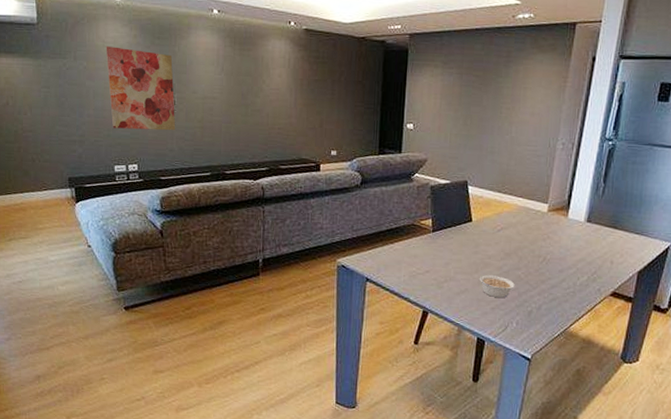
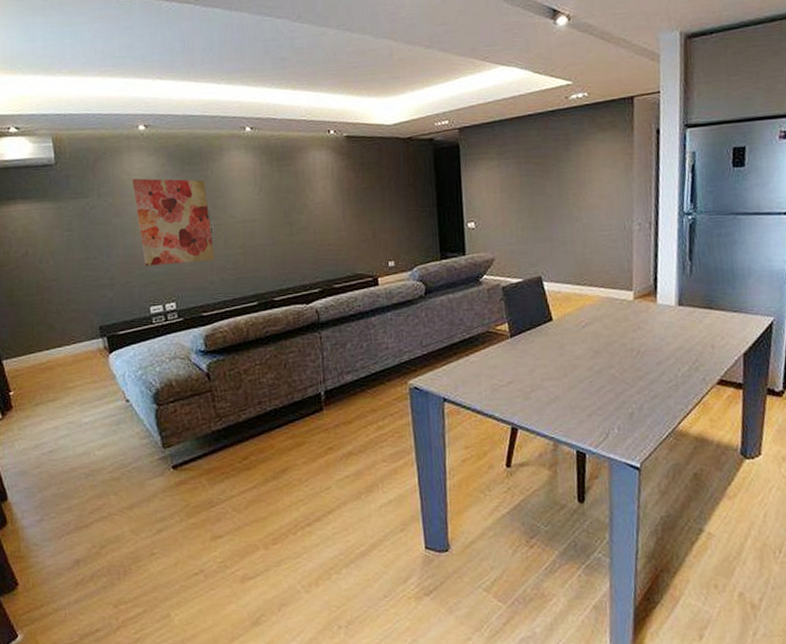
legume: present [479,275,515,299] -> none [569,377,610,403]

